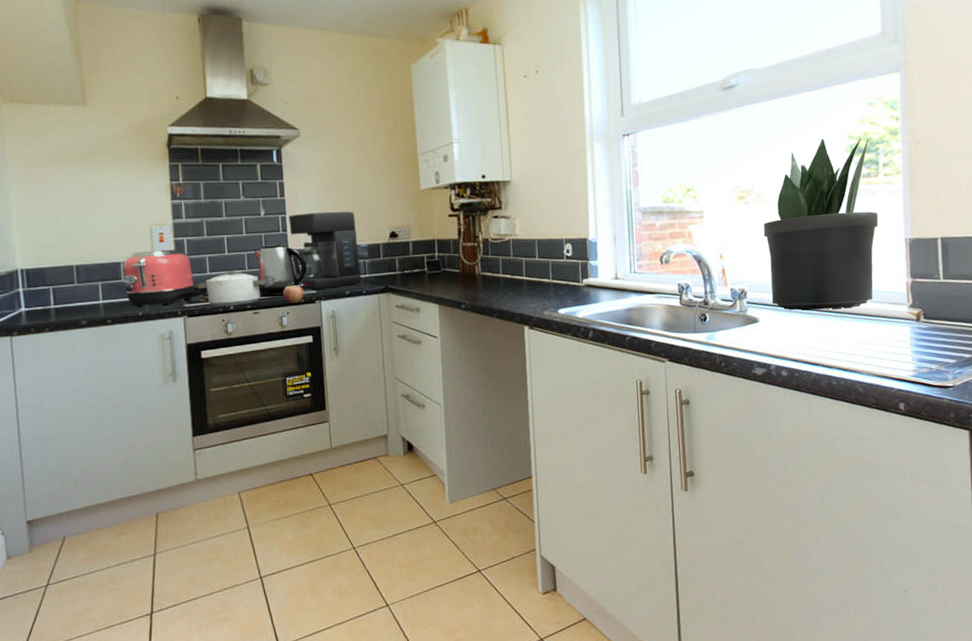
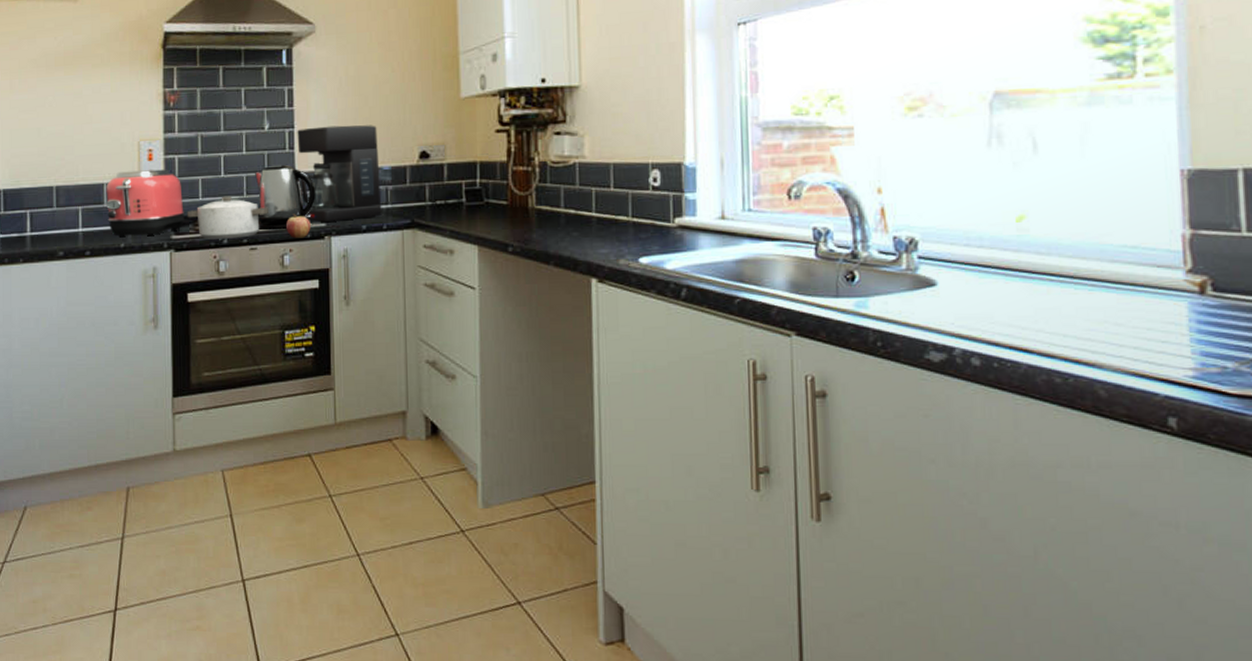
planter: present [763,138,879,310] -> none [946,21,1135,271]

